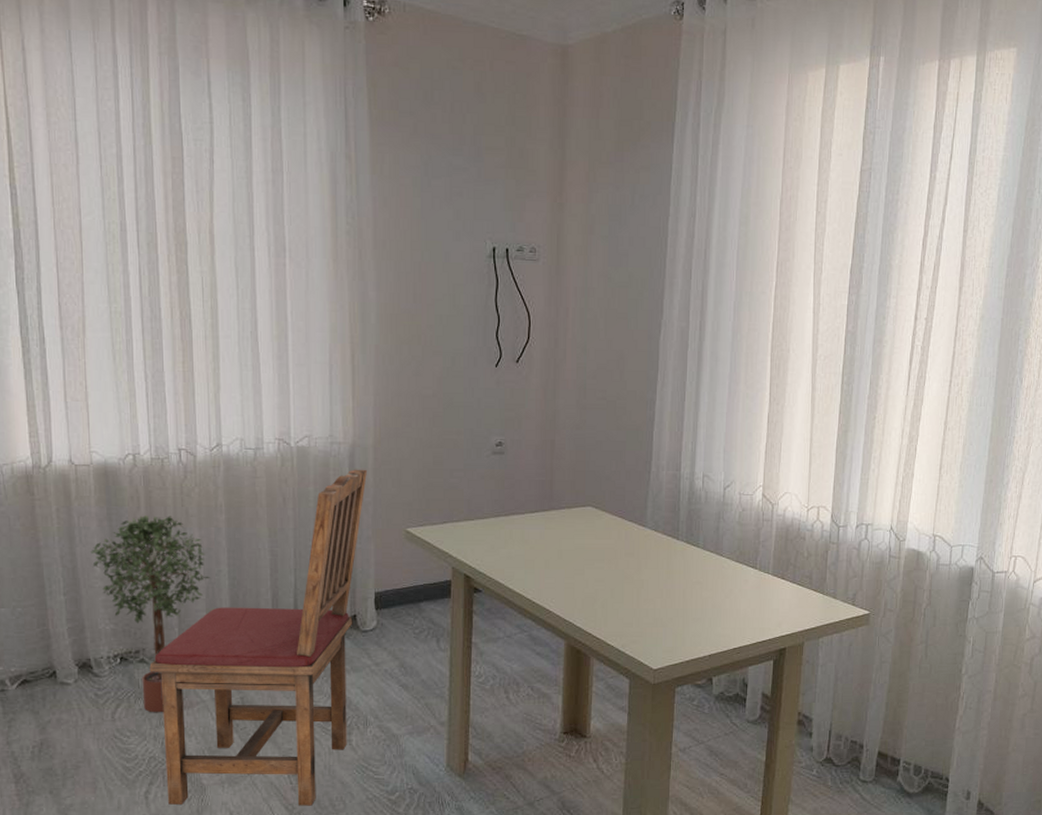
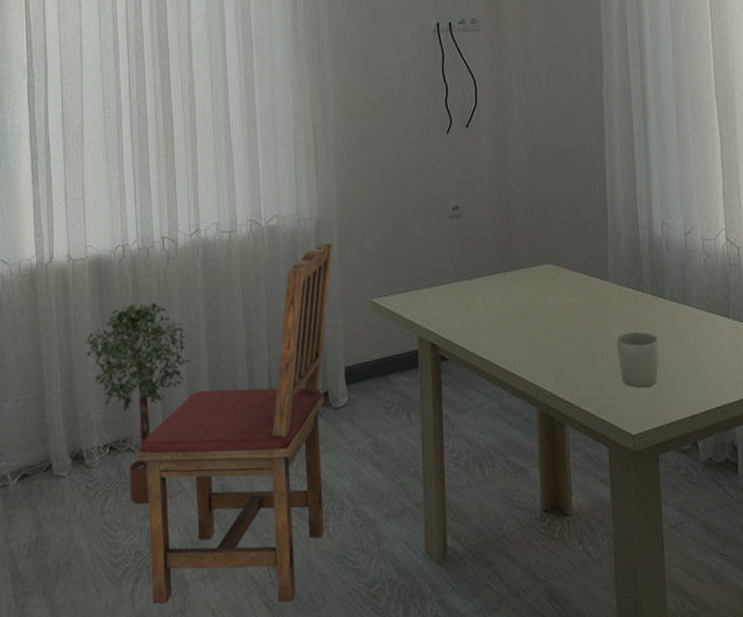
mug: none [647,577,687,628] -> present [616,332,660,388]

